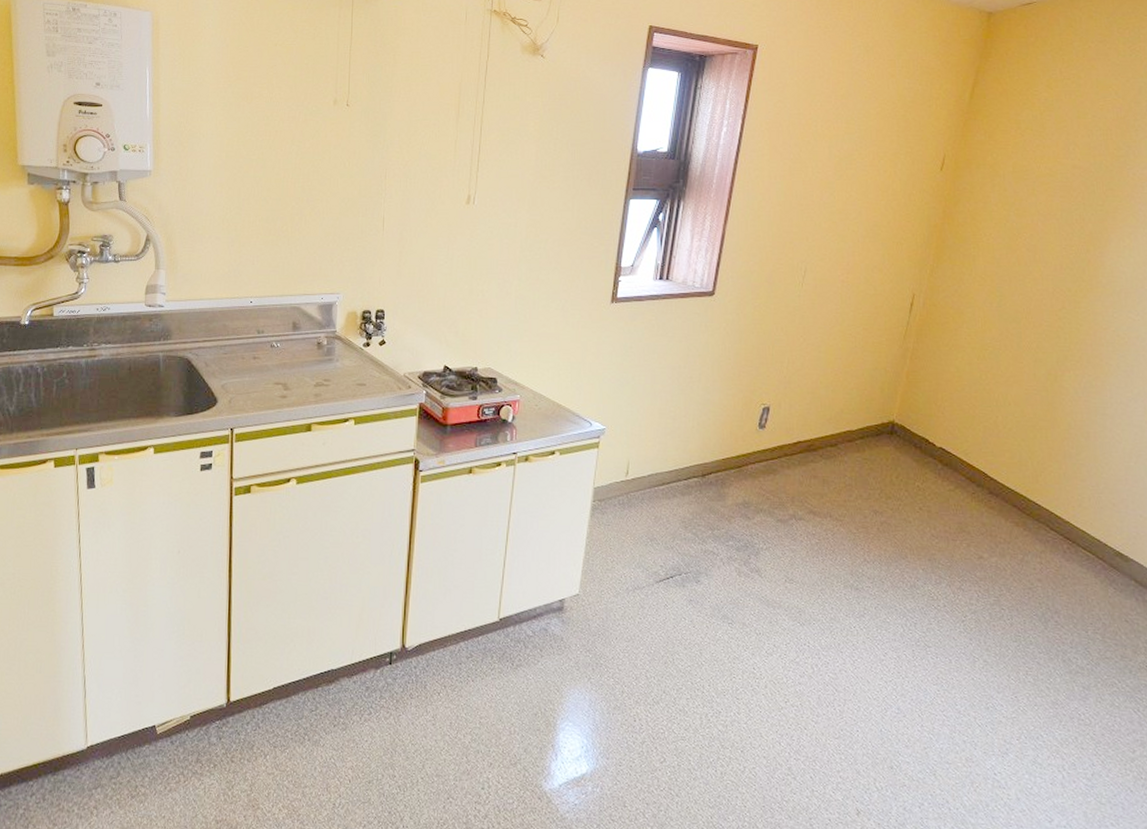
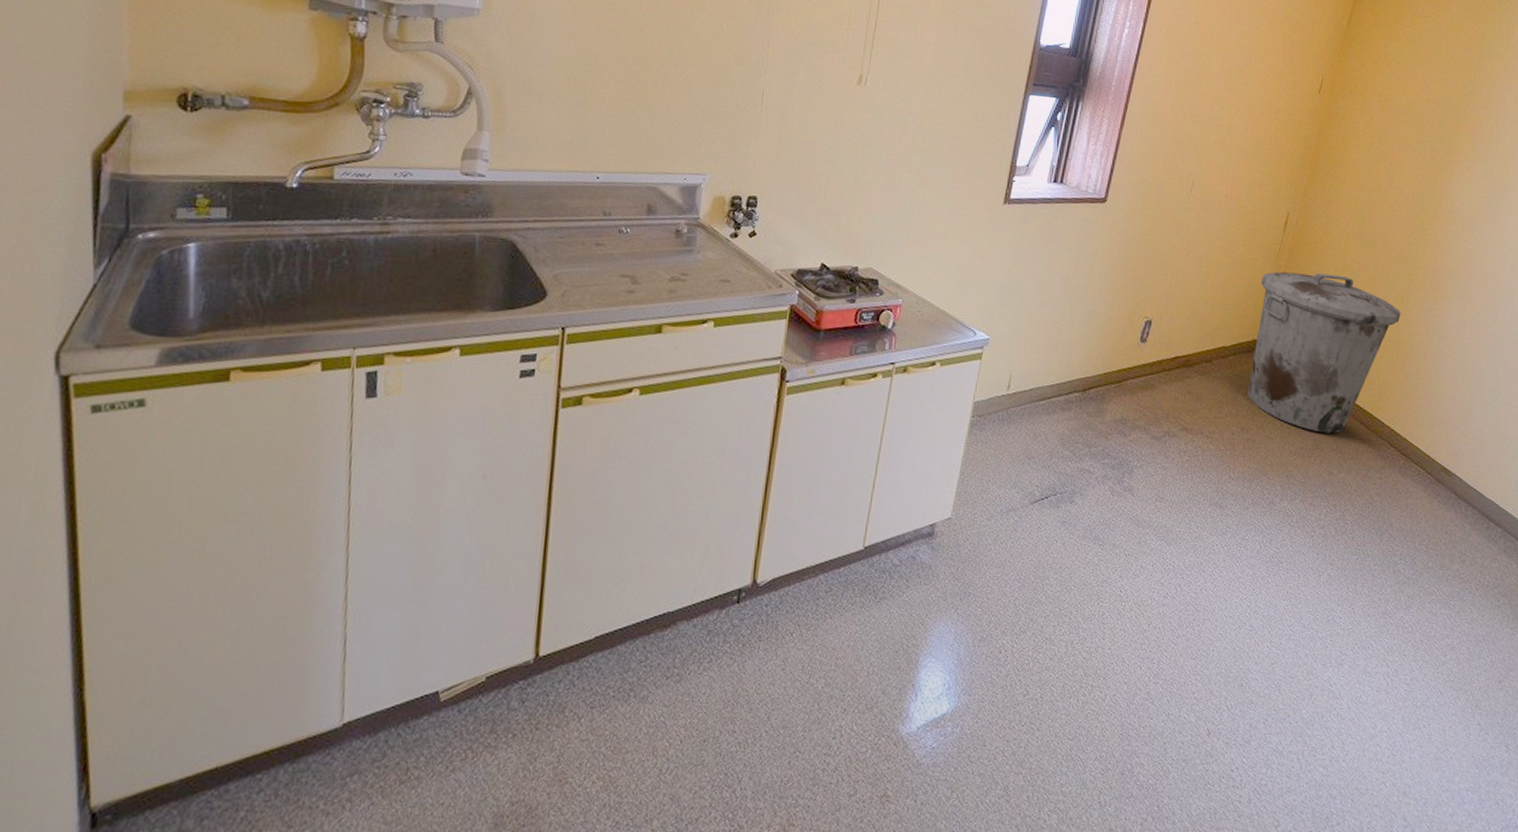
trash can: none [879,354,1054,517] -> present [1248,271,1401,434]

